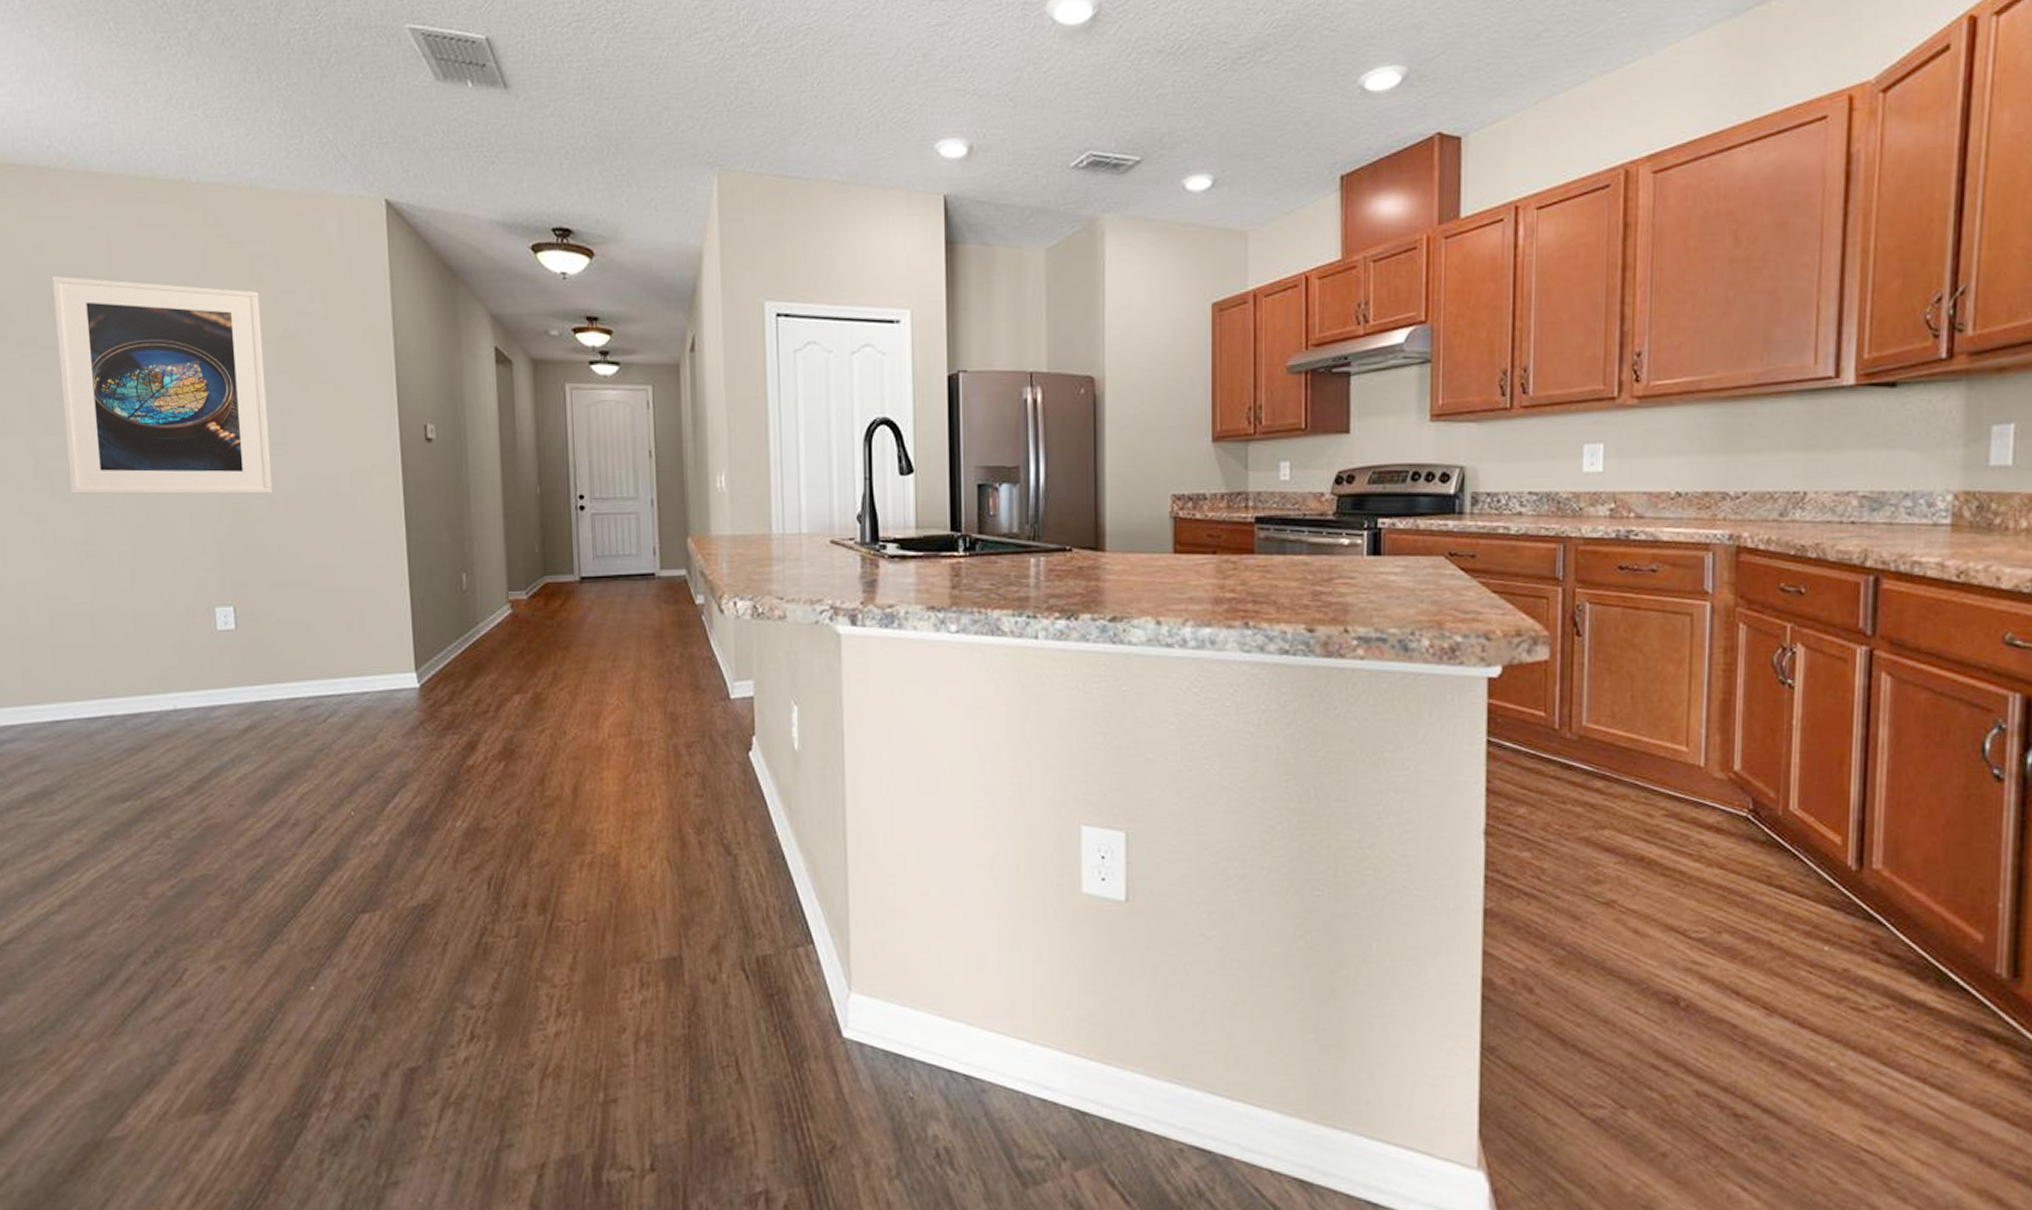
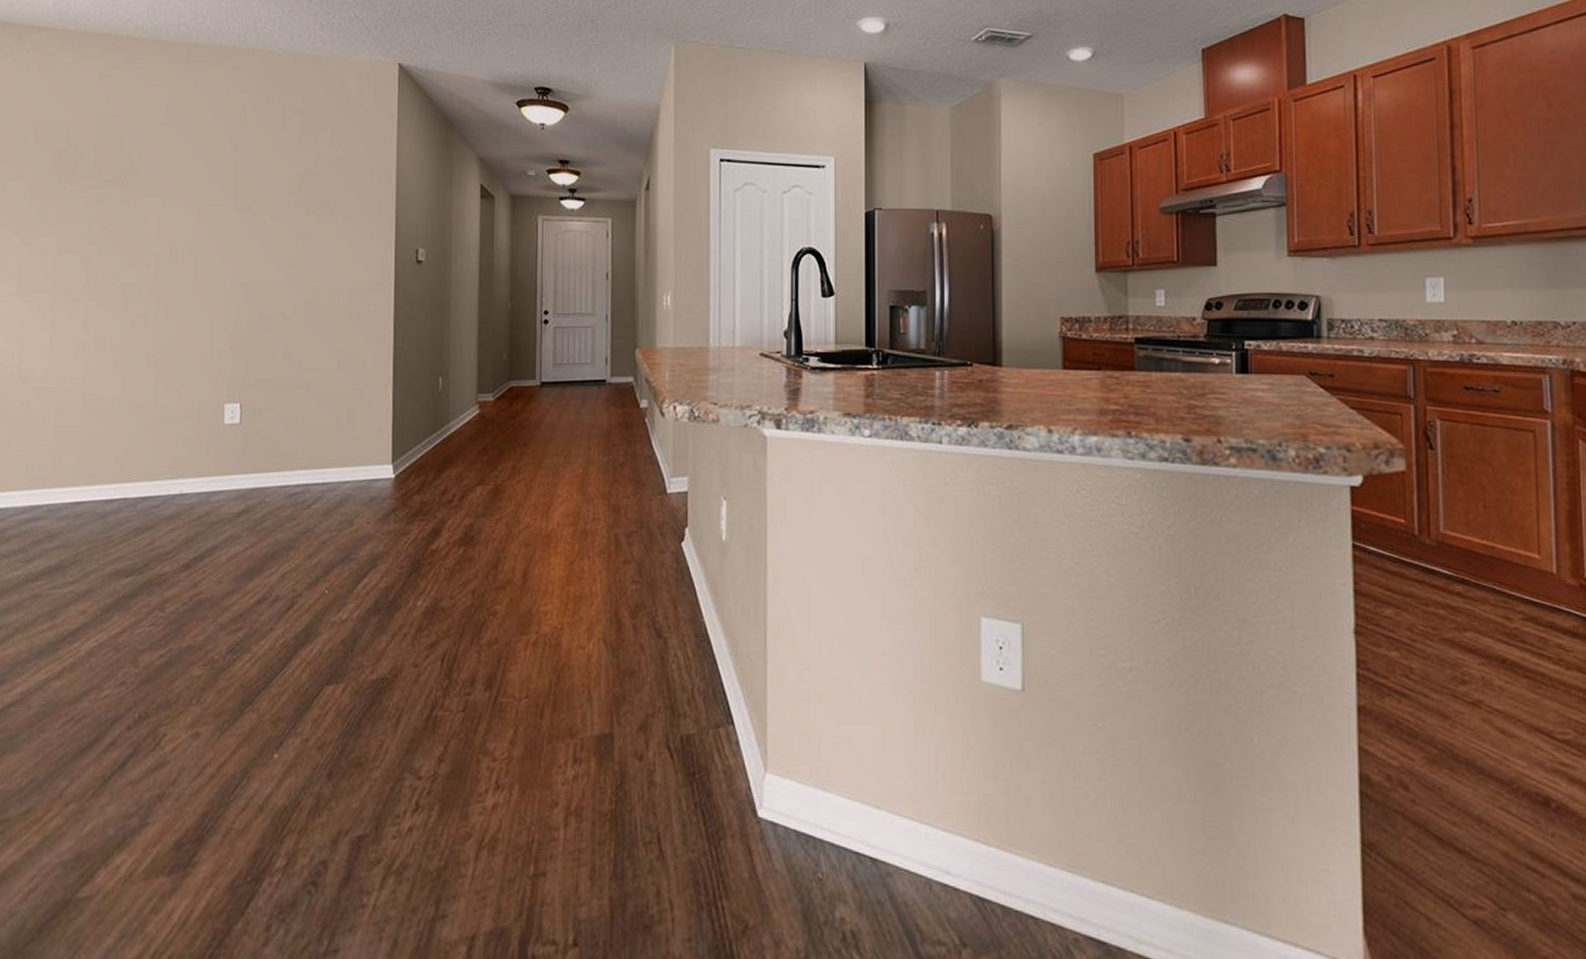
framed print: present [52,275,273,495] -> none [113,123,287,306]

